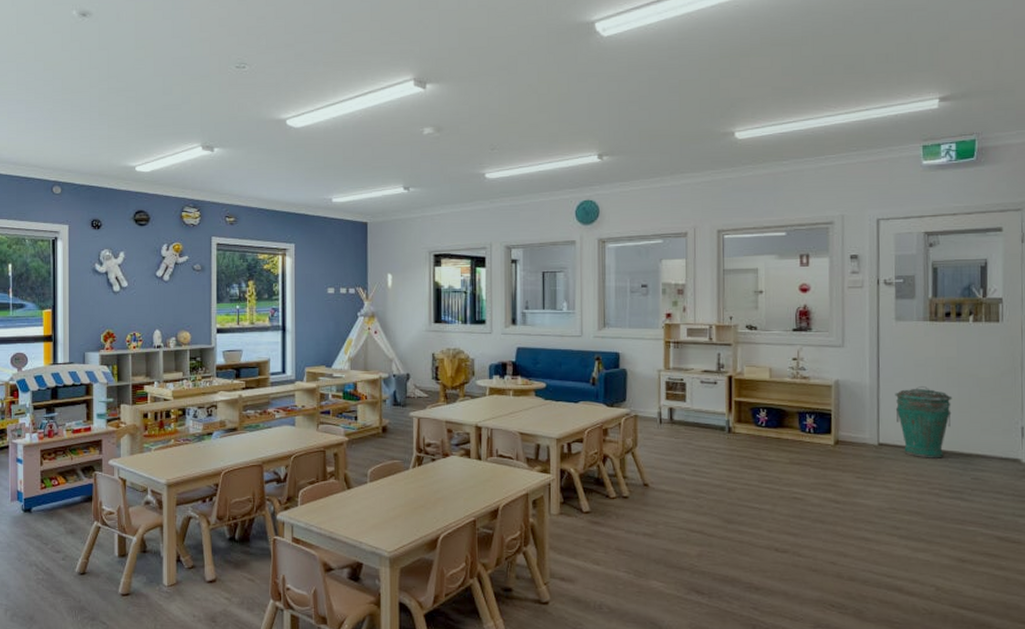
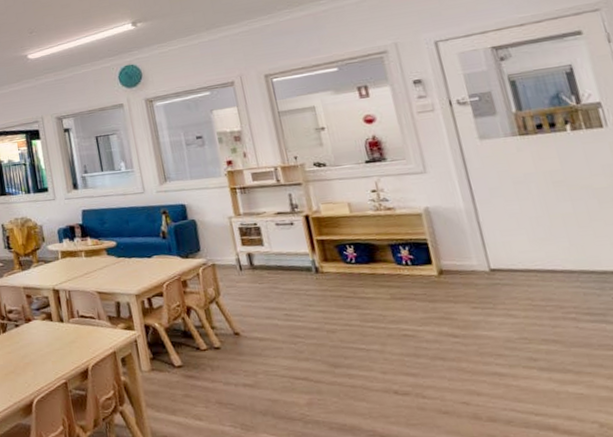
trash can: present [895,386,953,458] -> none [497,204,572,281]

